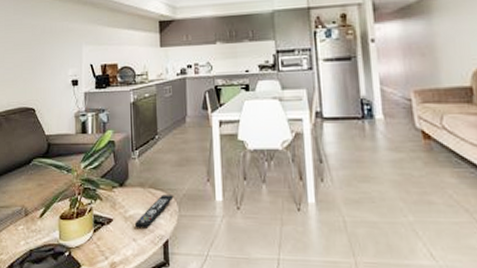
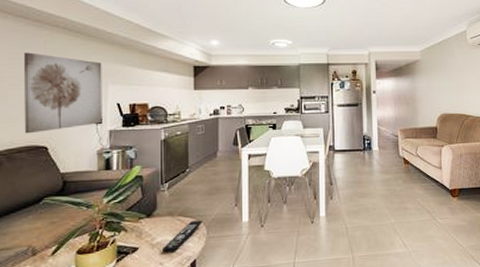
wall art: none [16,17,78,96] -> present [23,52,102,134]

